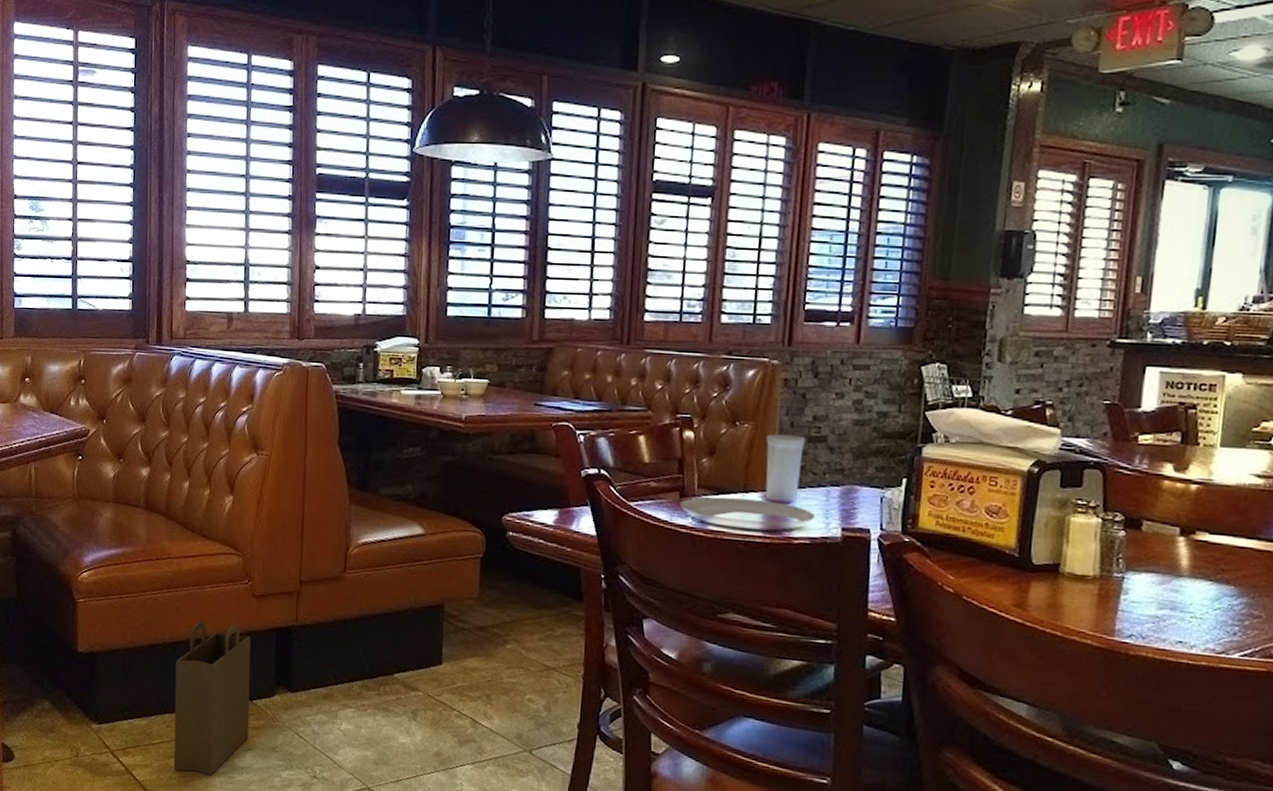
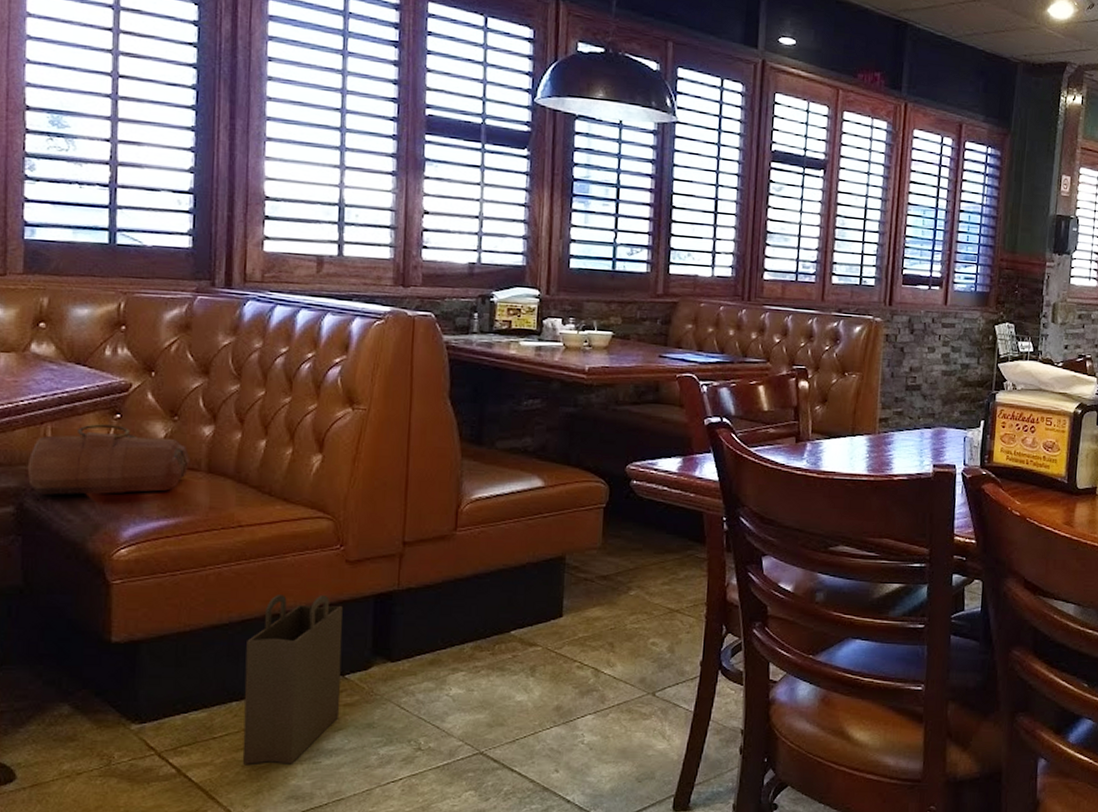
handbag: none [18,464,133,525] -> present [27,424,191,495]
plate: present [679,497,814,531] -> none [795,440,911,470]
cup: present [765,434,806,502] -> none [870,383,904,444]

